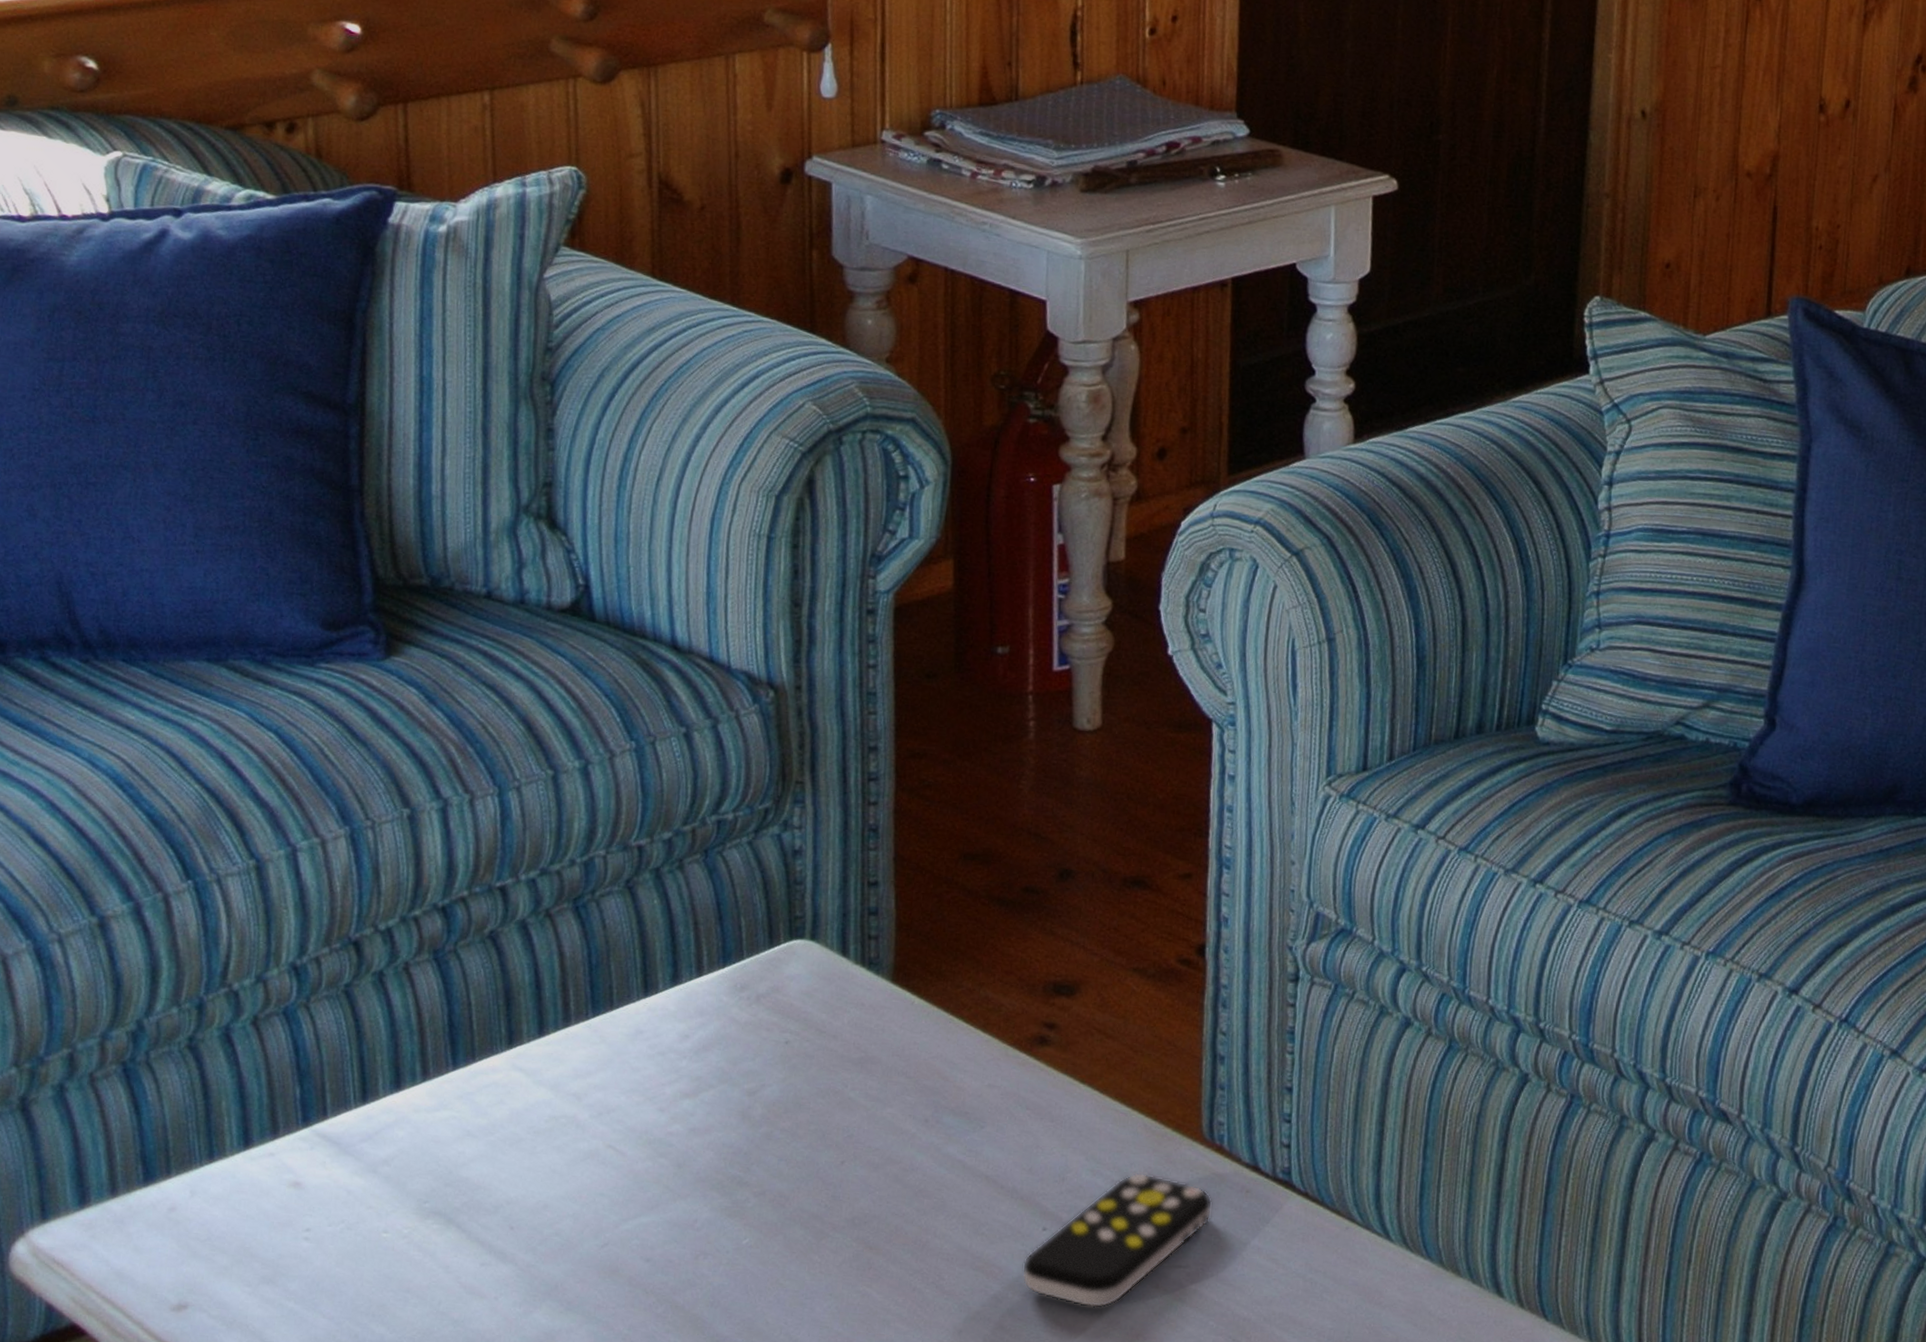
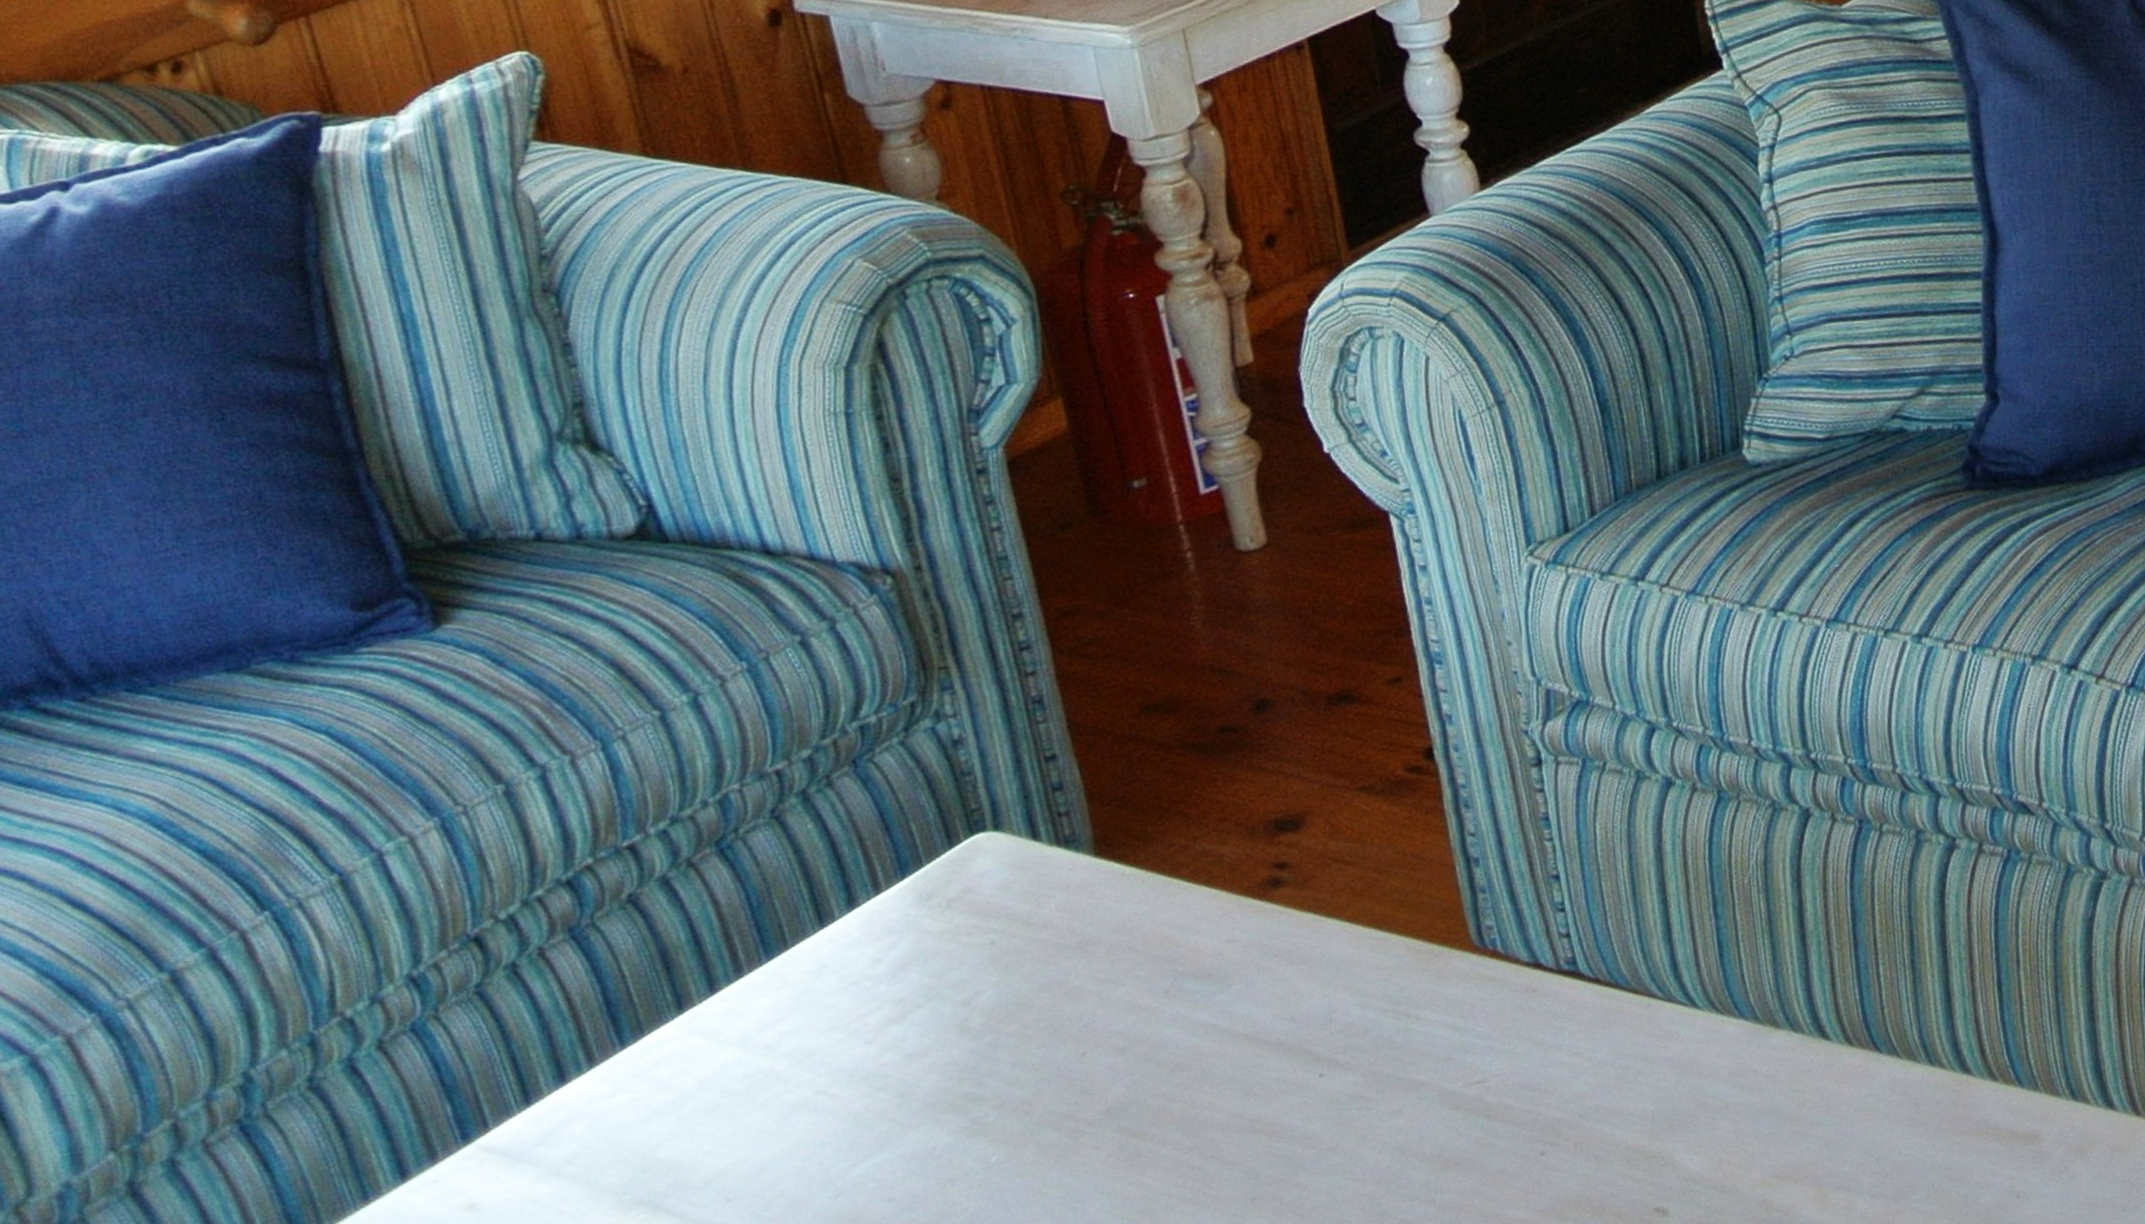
remote control: present [1021,1172,1213,1308] -> none [1305,995,1501,1146]

